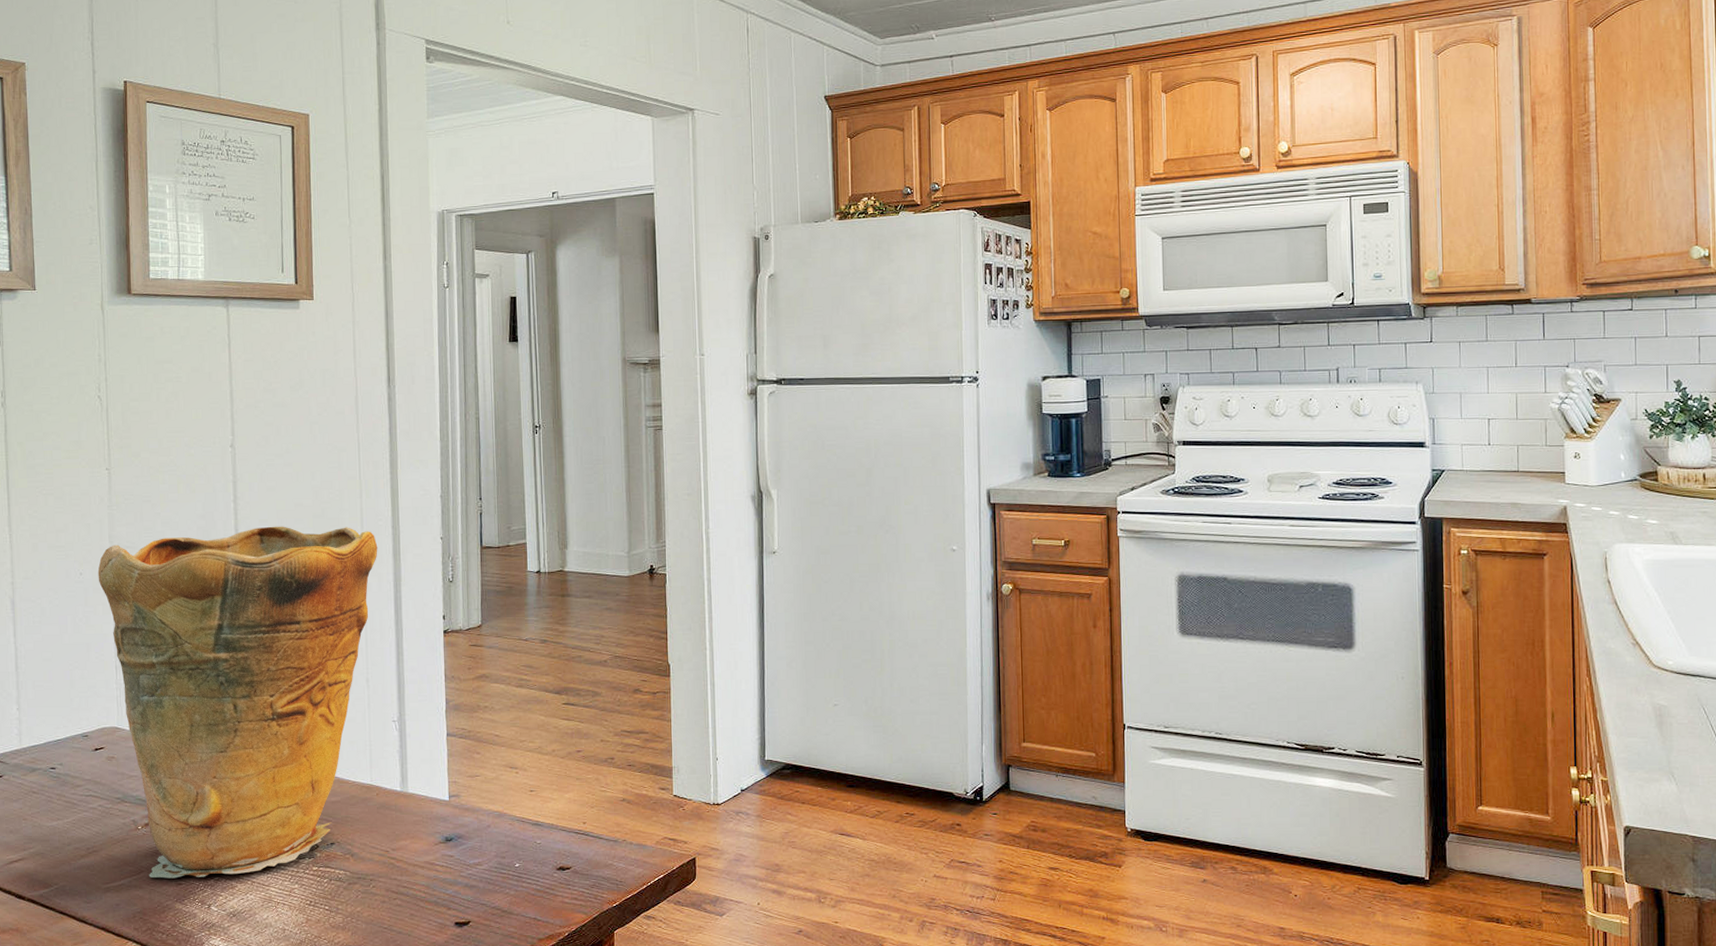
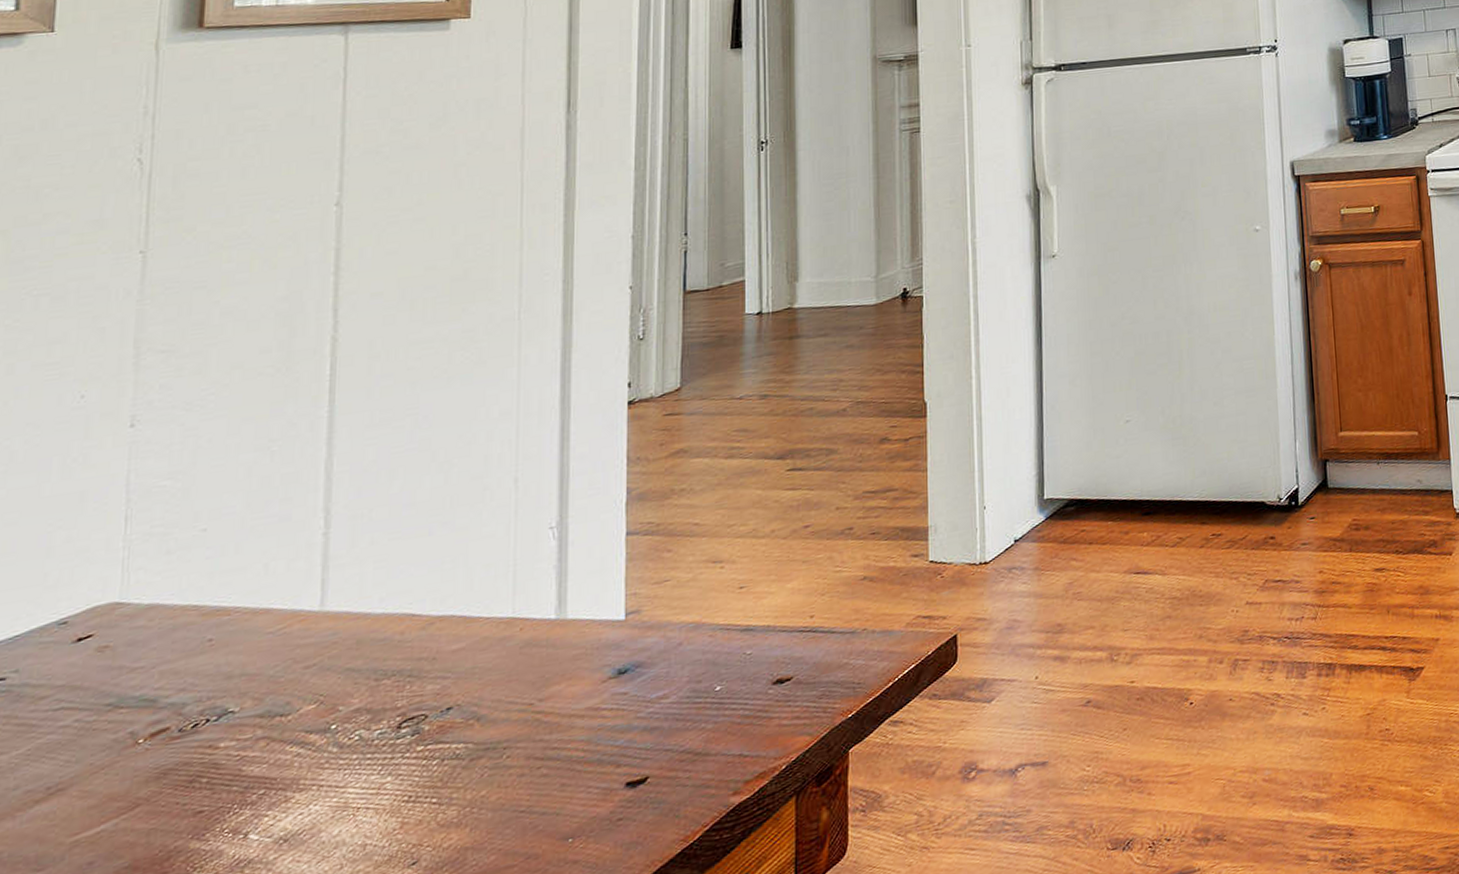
vase: present [97,526,378,879] -> none [110,288,541,812]

